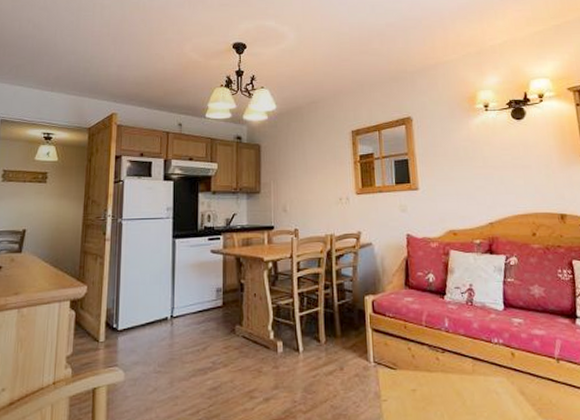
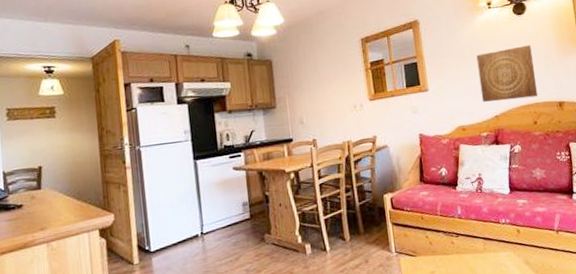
wall art: none [471,151,538,208] -> present [476,45,538,102]

